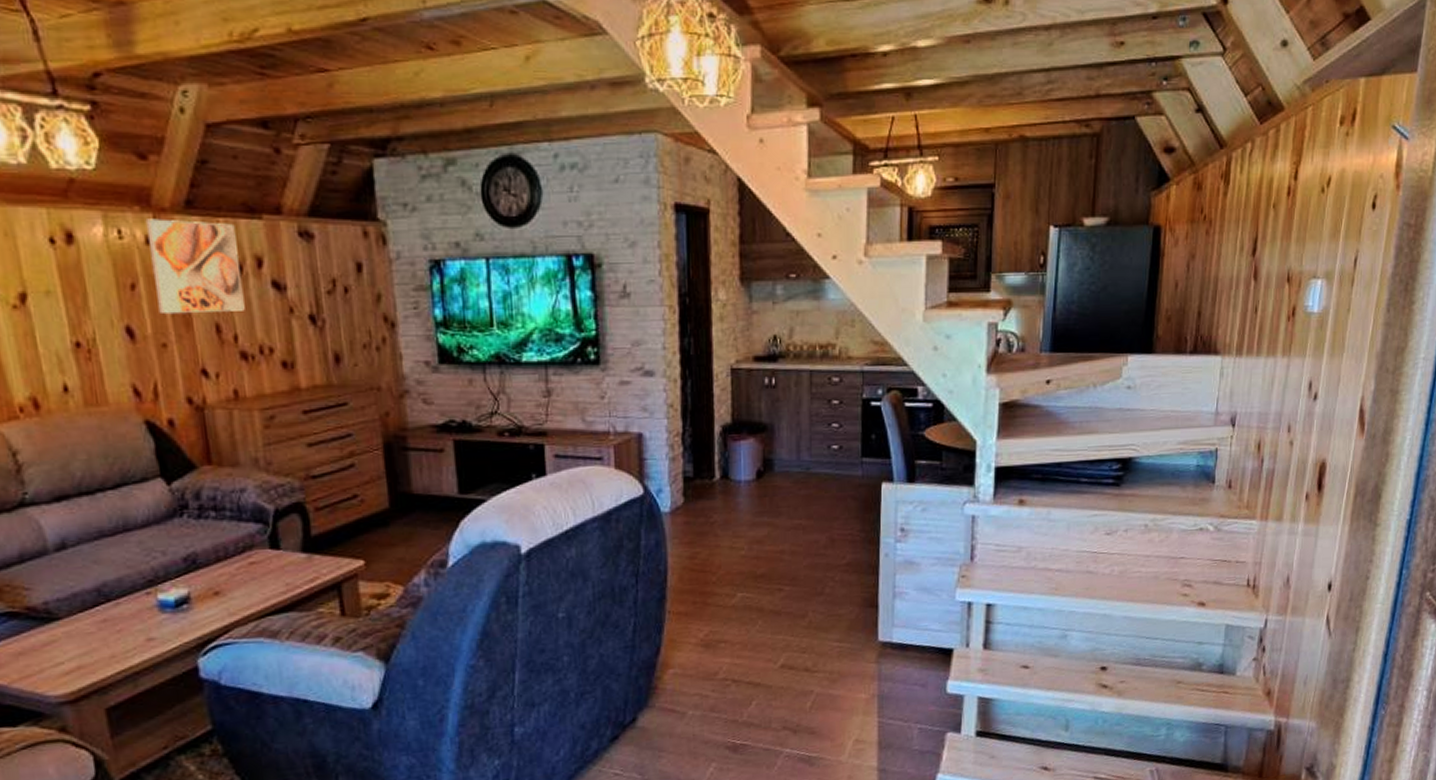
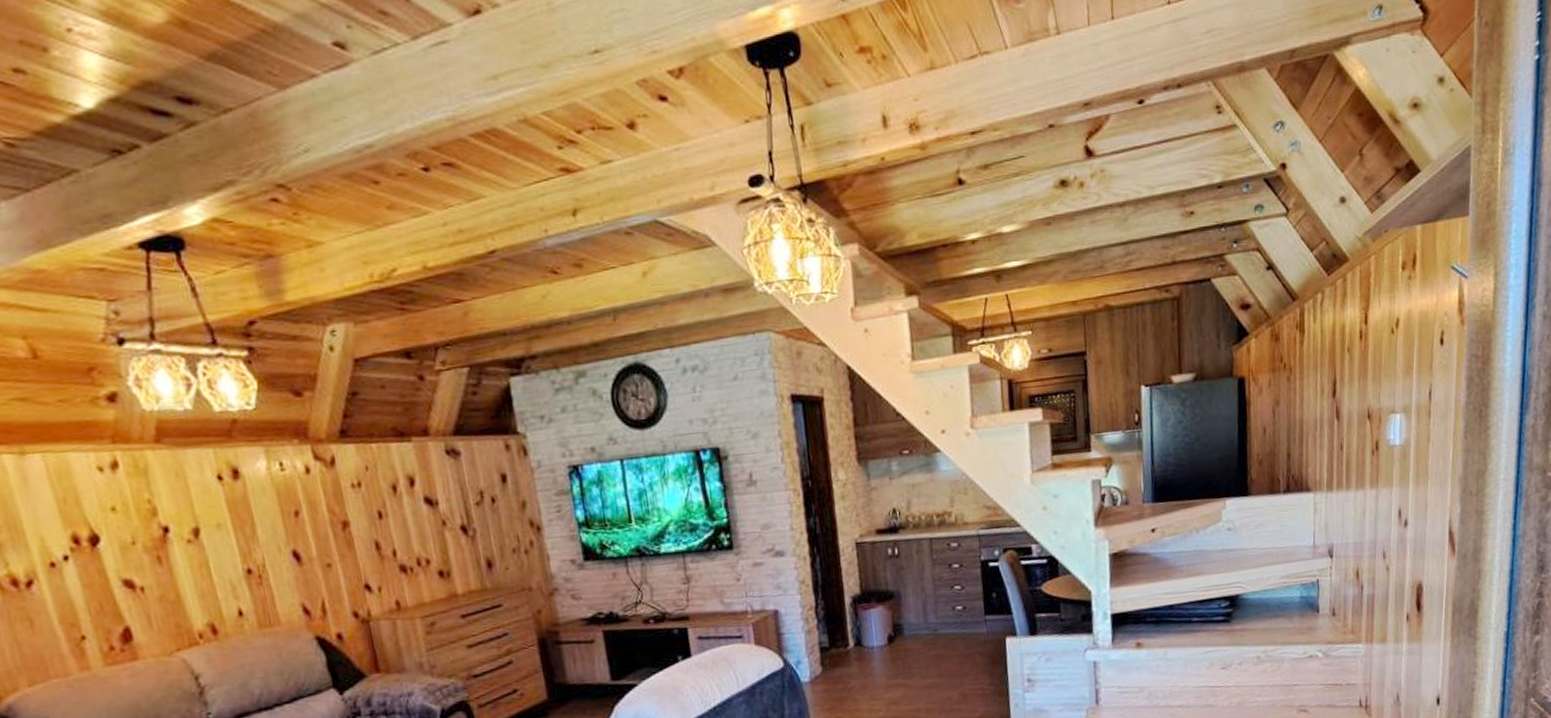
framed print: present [145,218,245,315] -> none [304,448,401,537]

